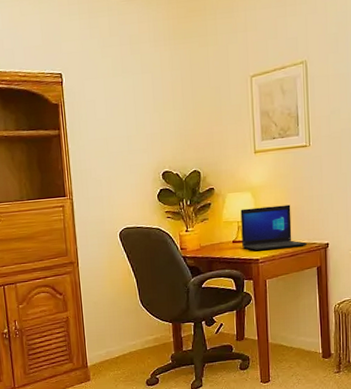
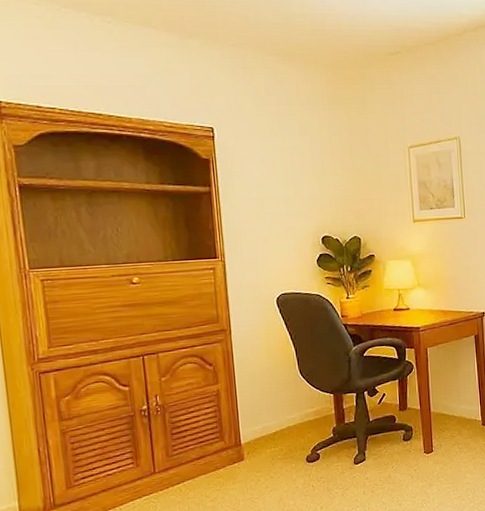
laptop: present [240,204,308,250] -> none [401,274,466,319]

